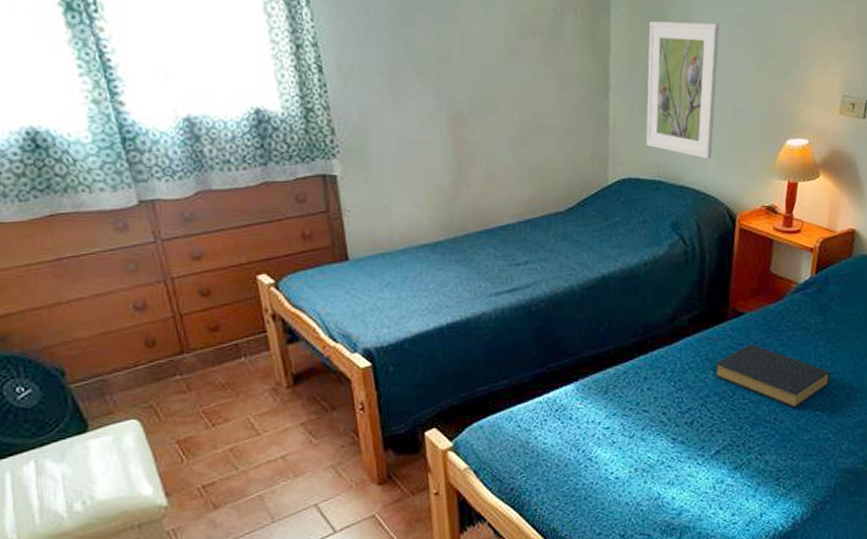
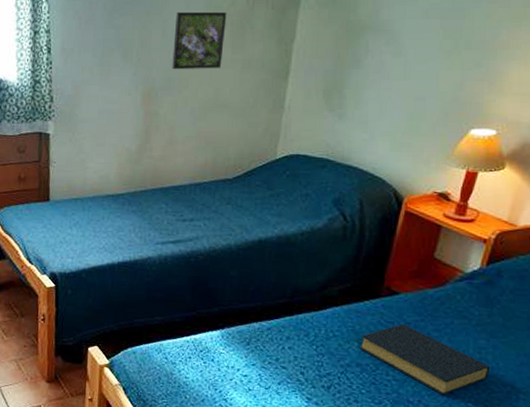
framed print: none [475,19,536,89] -> present [172,11,227,70]
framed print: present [645,20,720,160] -> none [318,12,410,143]

